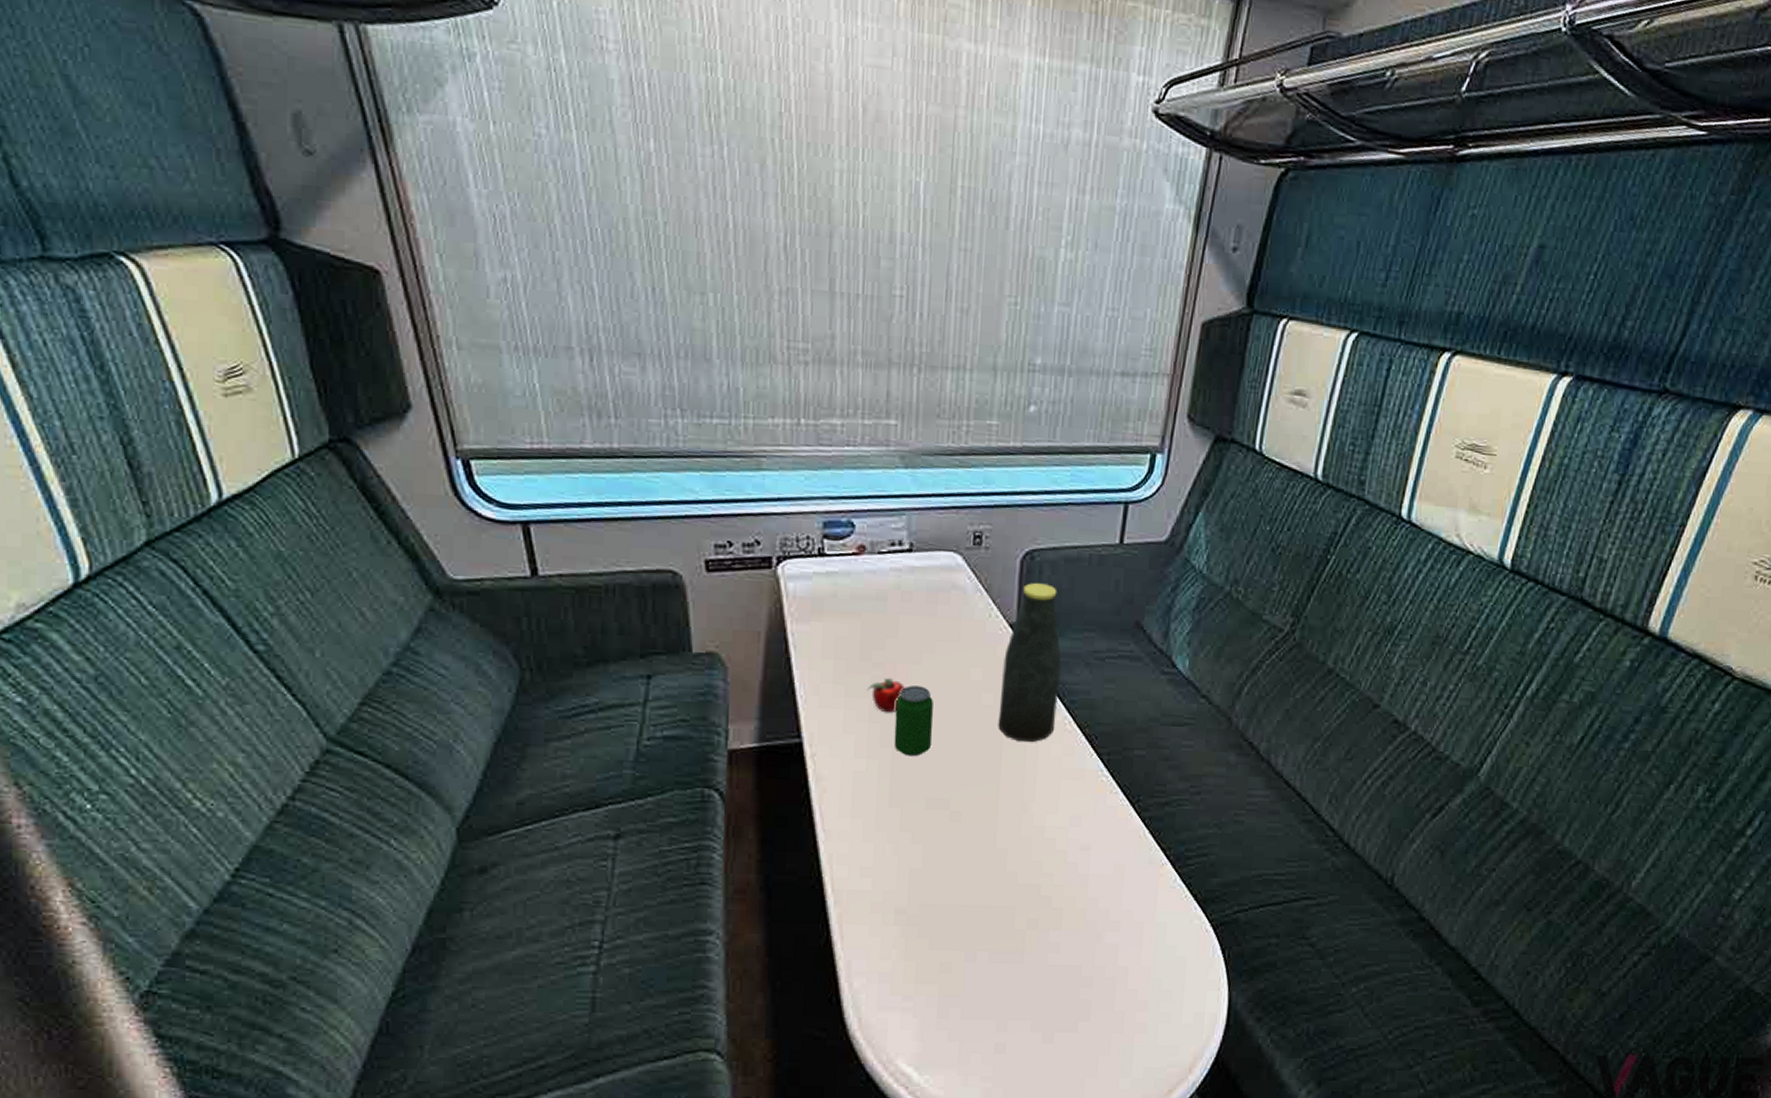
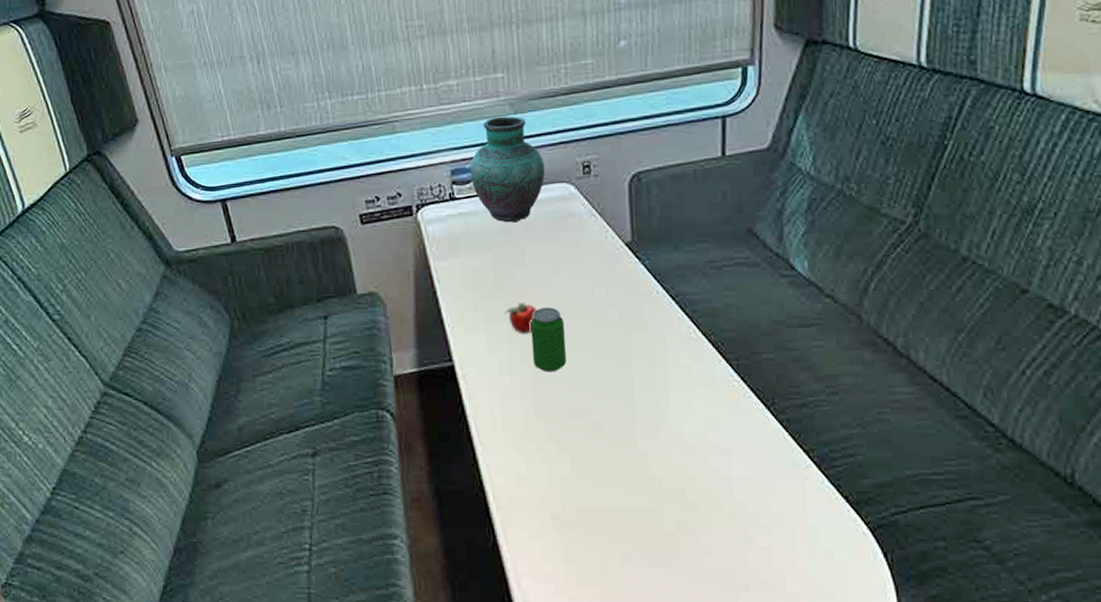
vase: none [845,468,933,589] -> present [470,116,546,223]
bottle: present [998,583,1062,743] -> none [624,202,680,353]

